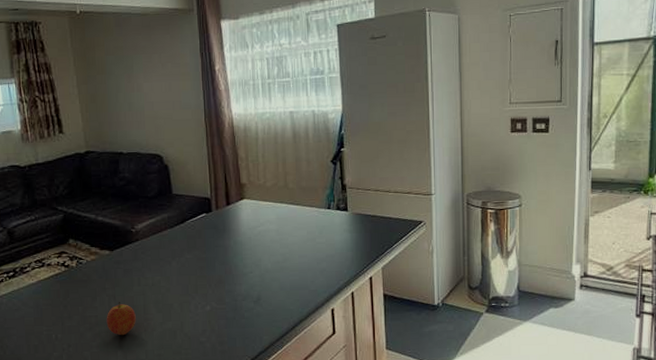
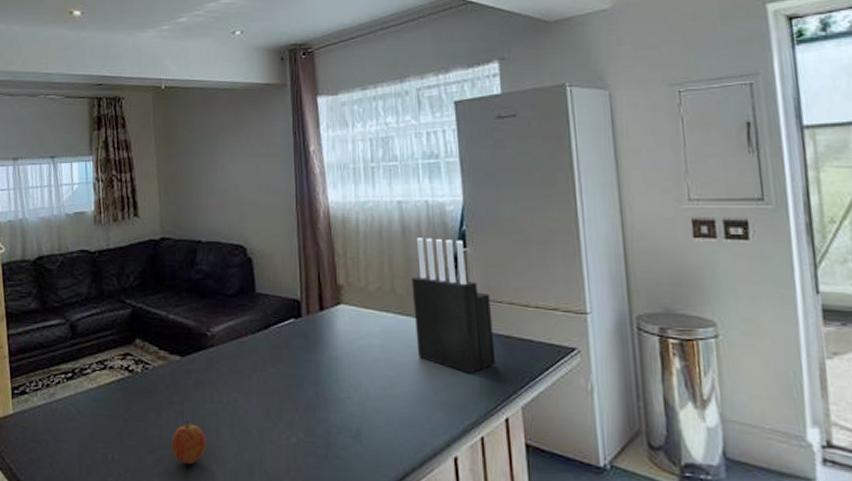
knife block: none [300,141,364,246] -> present [411,238,497,374]

